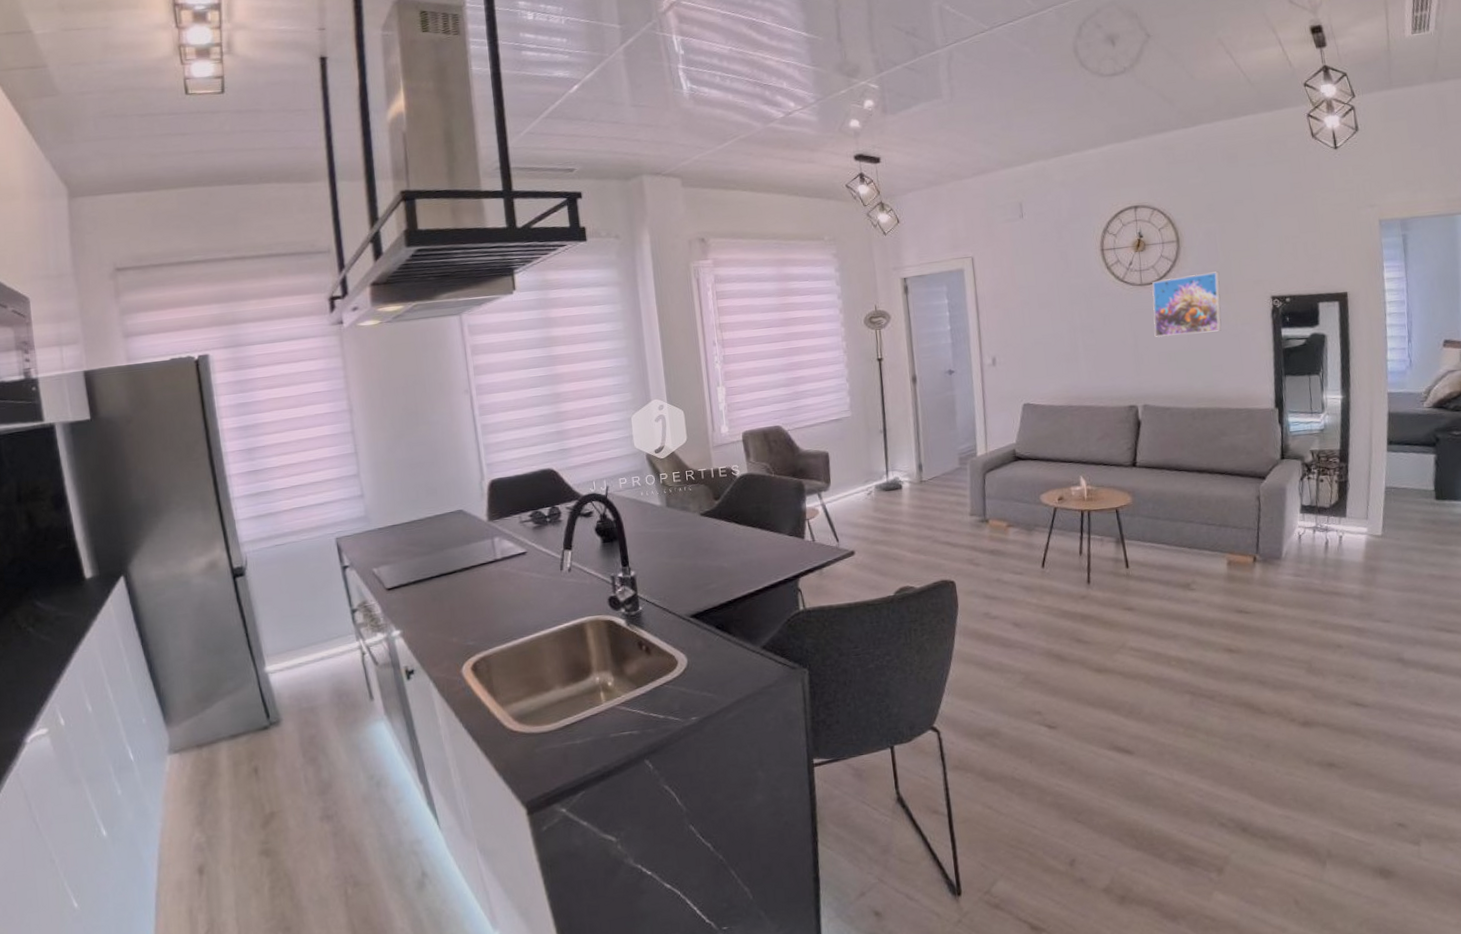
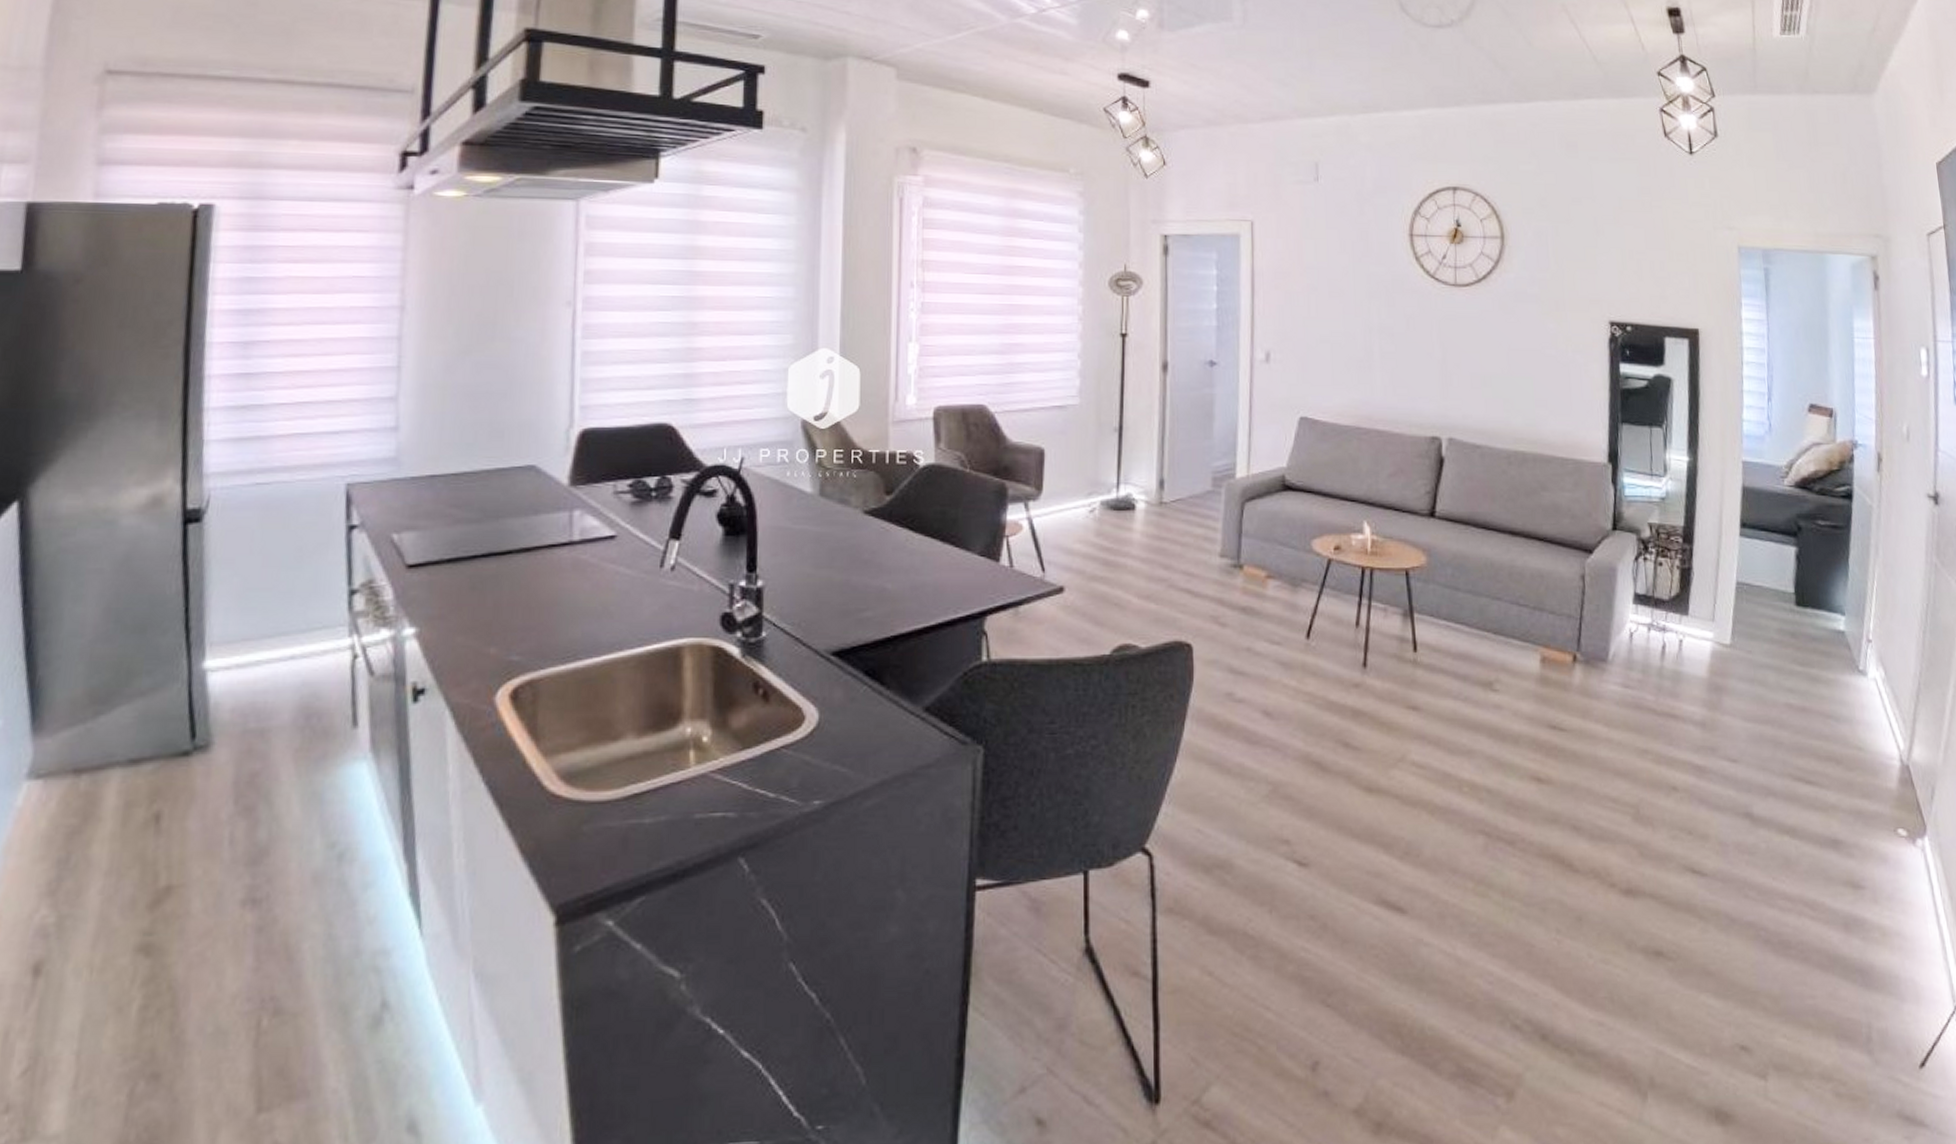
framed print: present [1152,271,1222,338] -> none [1467,281,1550,356]

